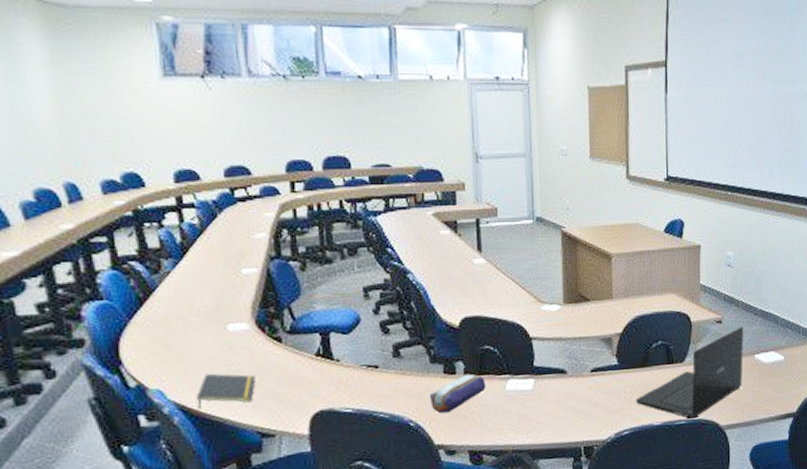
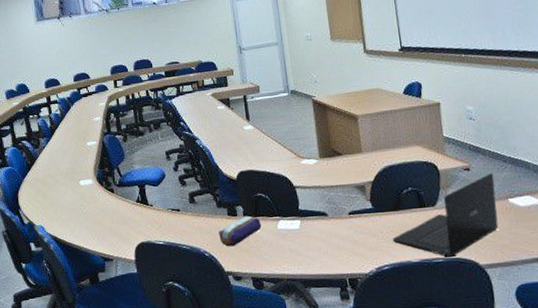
notepad: present [196,373,256,410] -> none [63,214,99,240]

